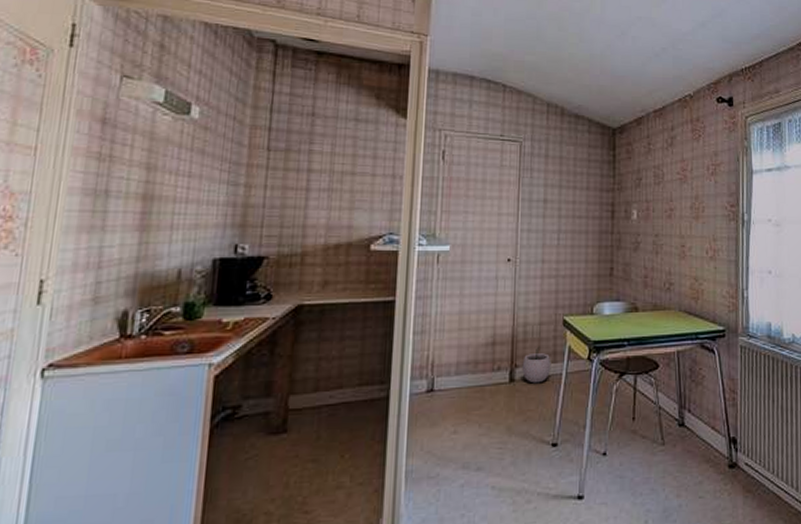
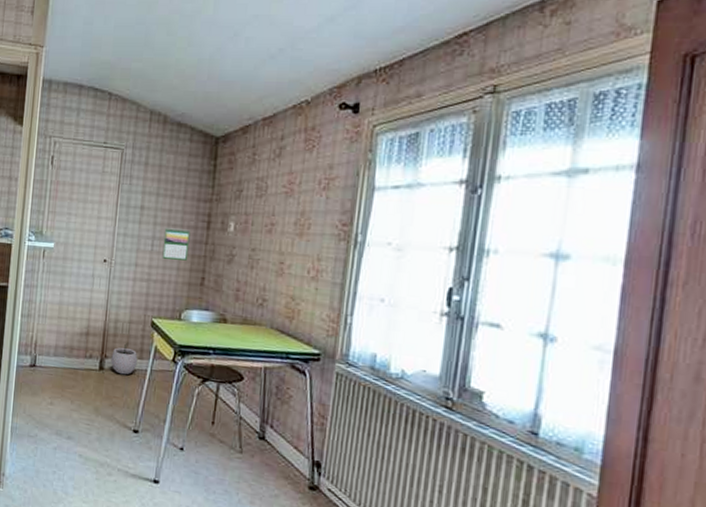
calendar: none [569,220,596,252] -> present [162,228,191,261]

